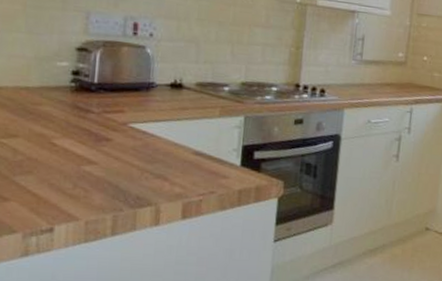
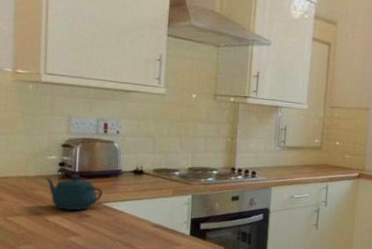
teapot: none [53,85,129,133] -> present [46,174,103,211]

